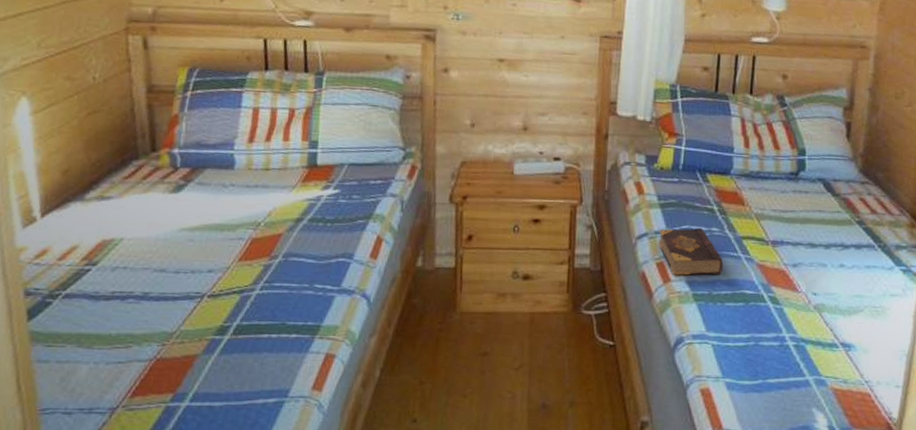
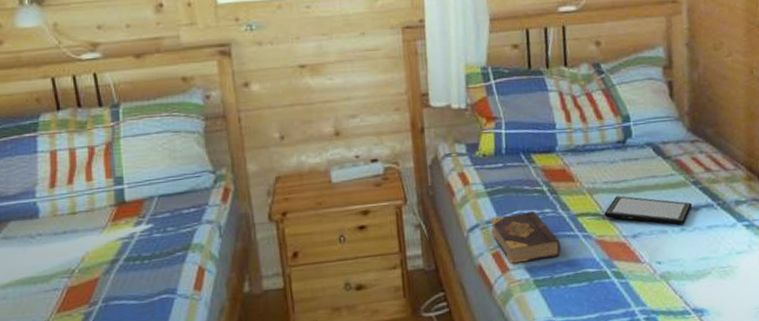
tablet: none [768,225,854,260] -> present [604,196,692,225]

